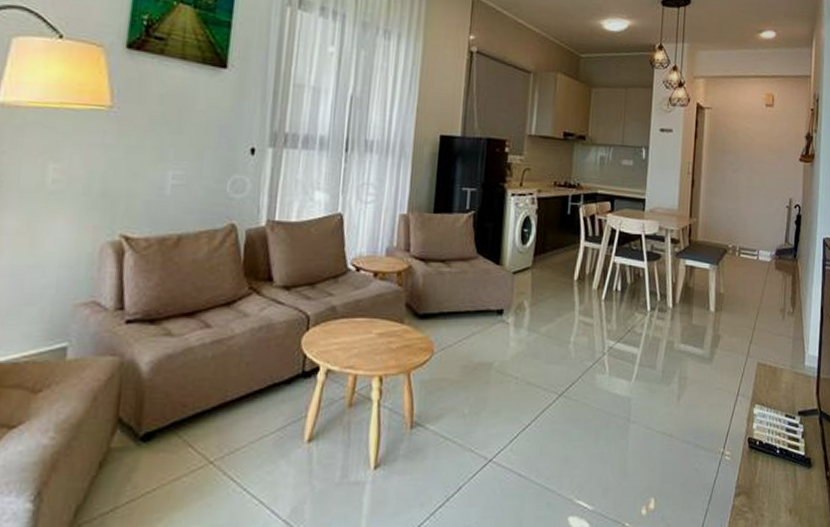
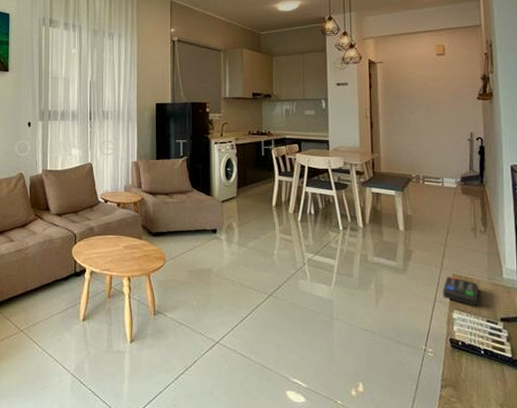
remote control: none [746,365,781,400] -> present [442,276,478,307]

